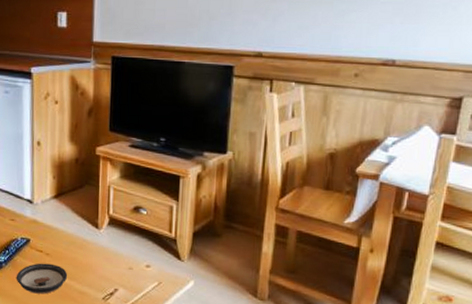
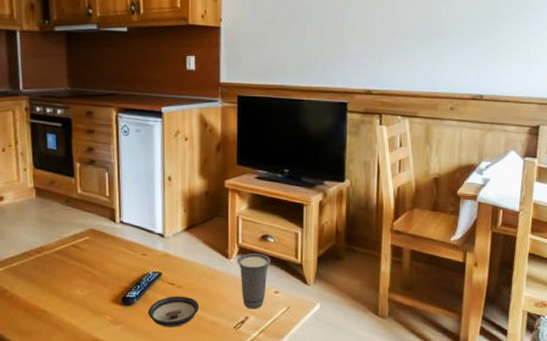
cup: none [107,224,143,282] -> present [236,253,271,309]

